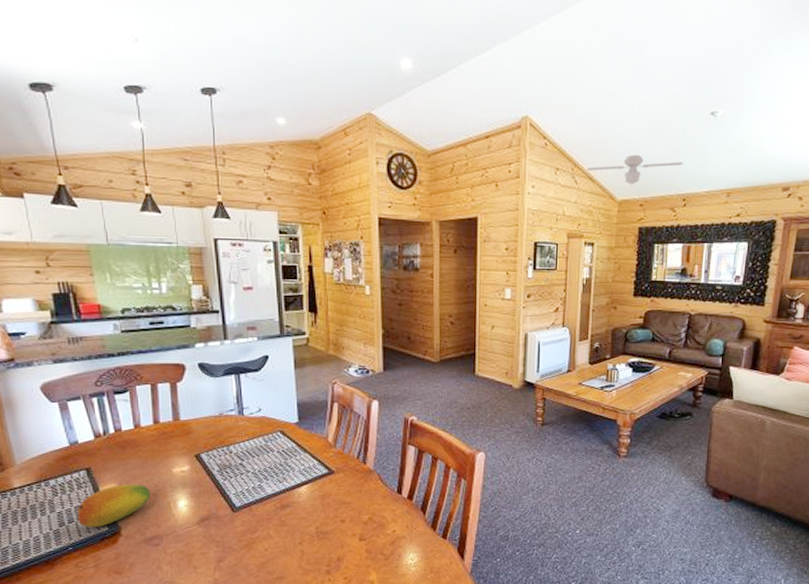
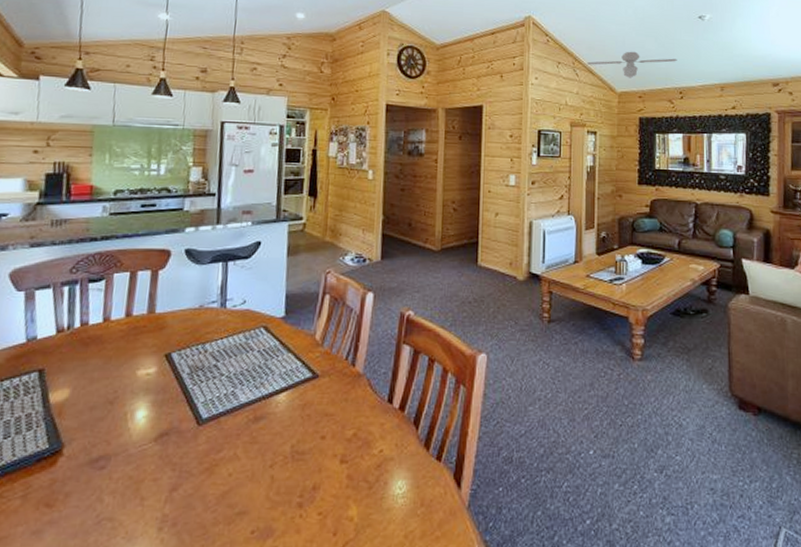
fruit: present [77,483,150,527] -> none [15,389,107,444]

